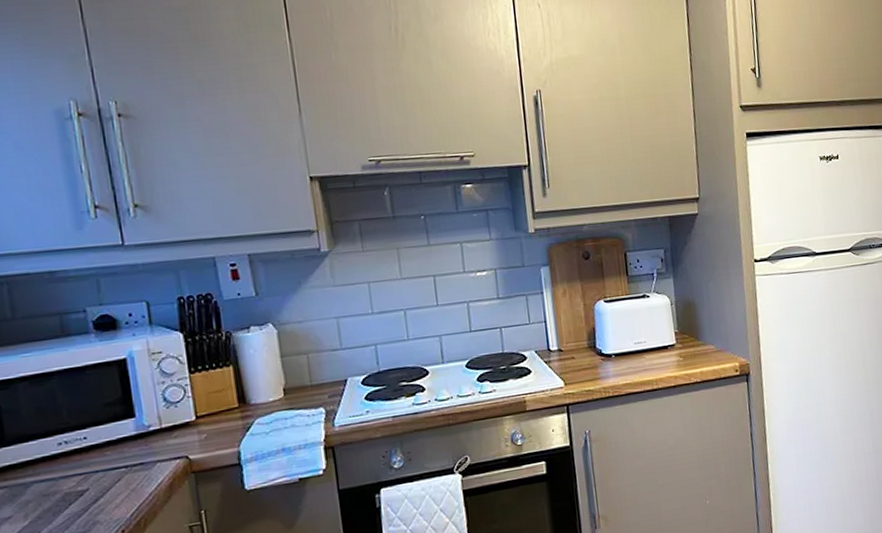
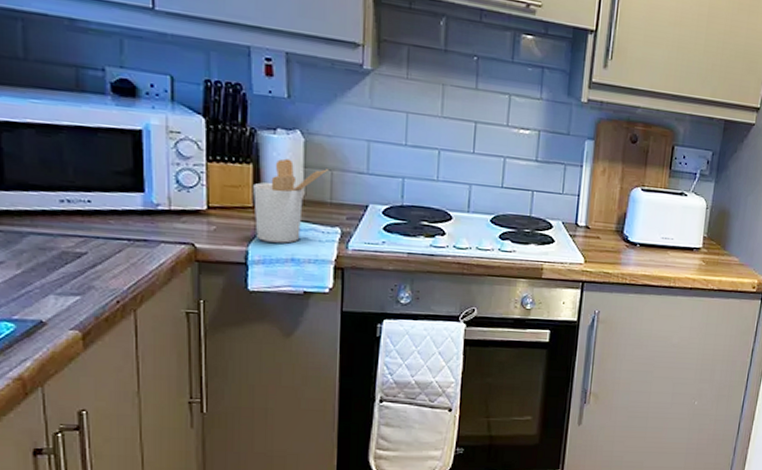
utensil holder: none [236,352,304,438] -> present [253,158,328,243]

